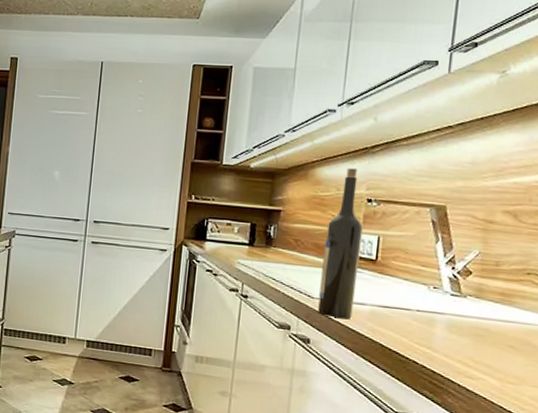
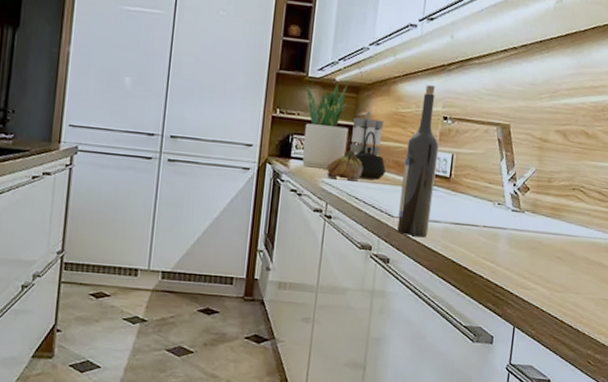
planter: none [217,169,264,251] -> present [302,82,349,169]
fruit: none [242,232,280,263] -> present [326,150,363,181]
spice rack: none [265,195,302,239] -> present [349,111,384,157]
kettle: none [270,215,304,261] -> present [354,131,386,180]

